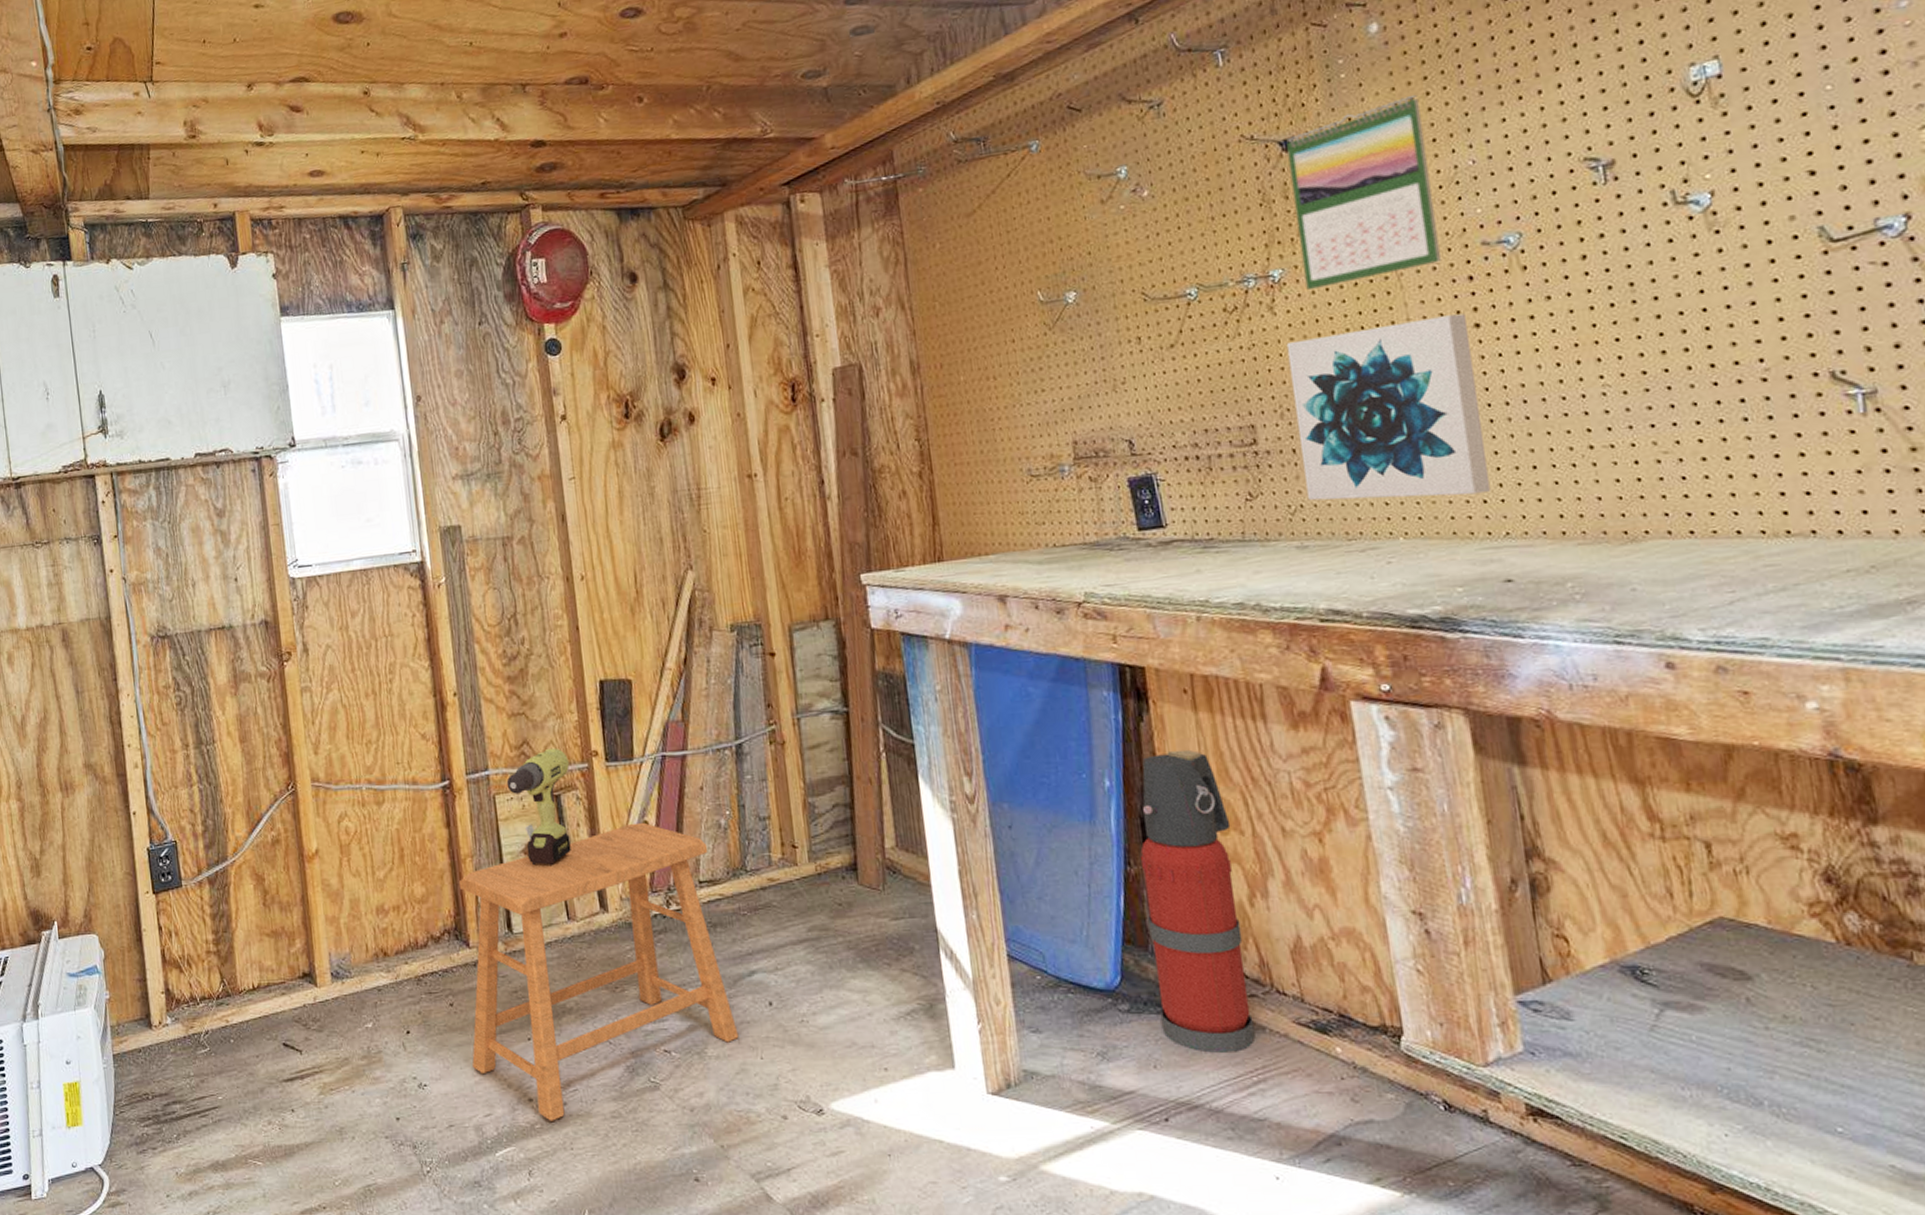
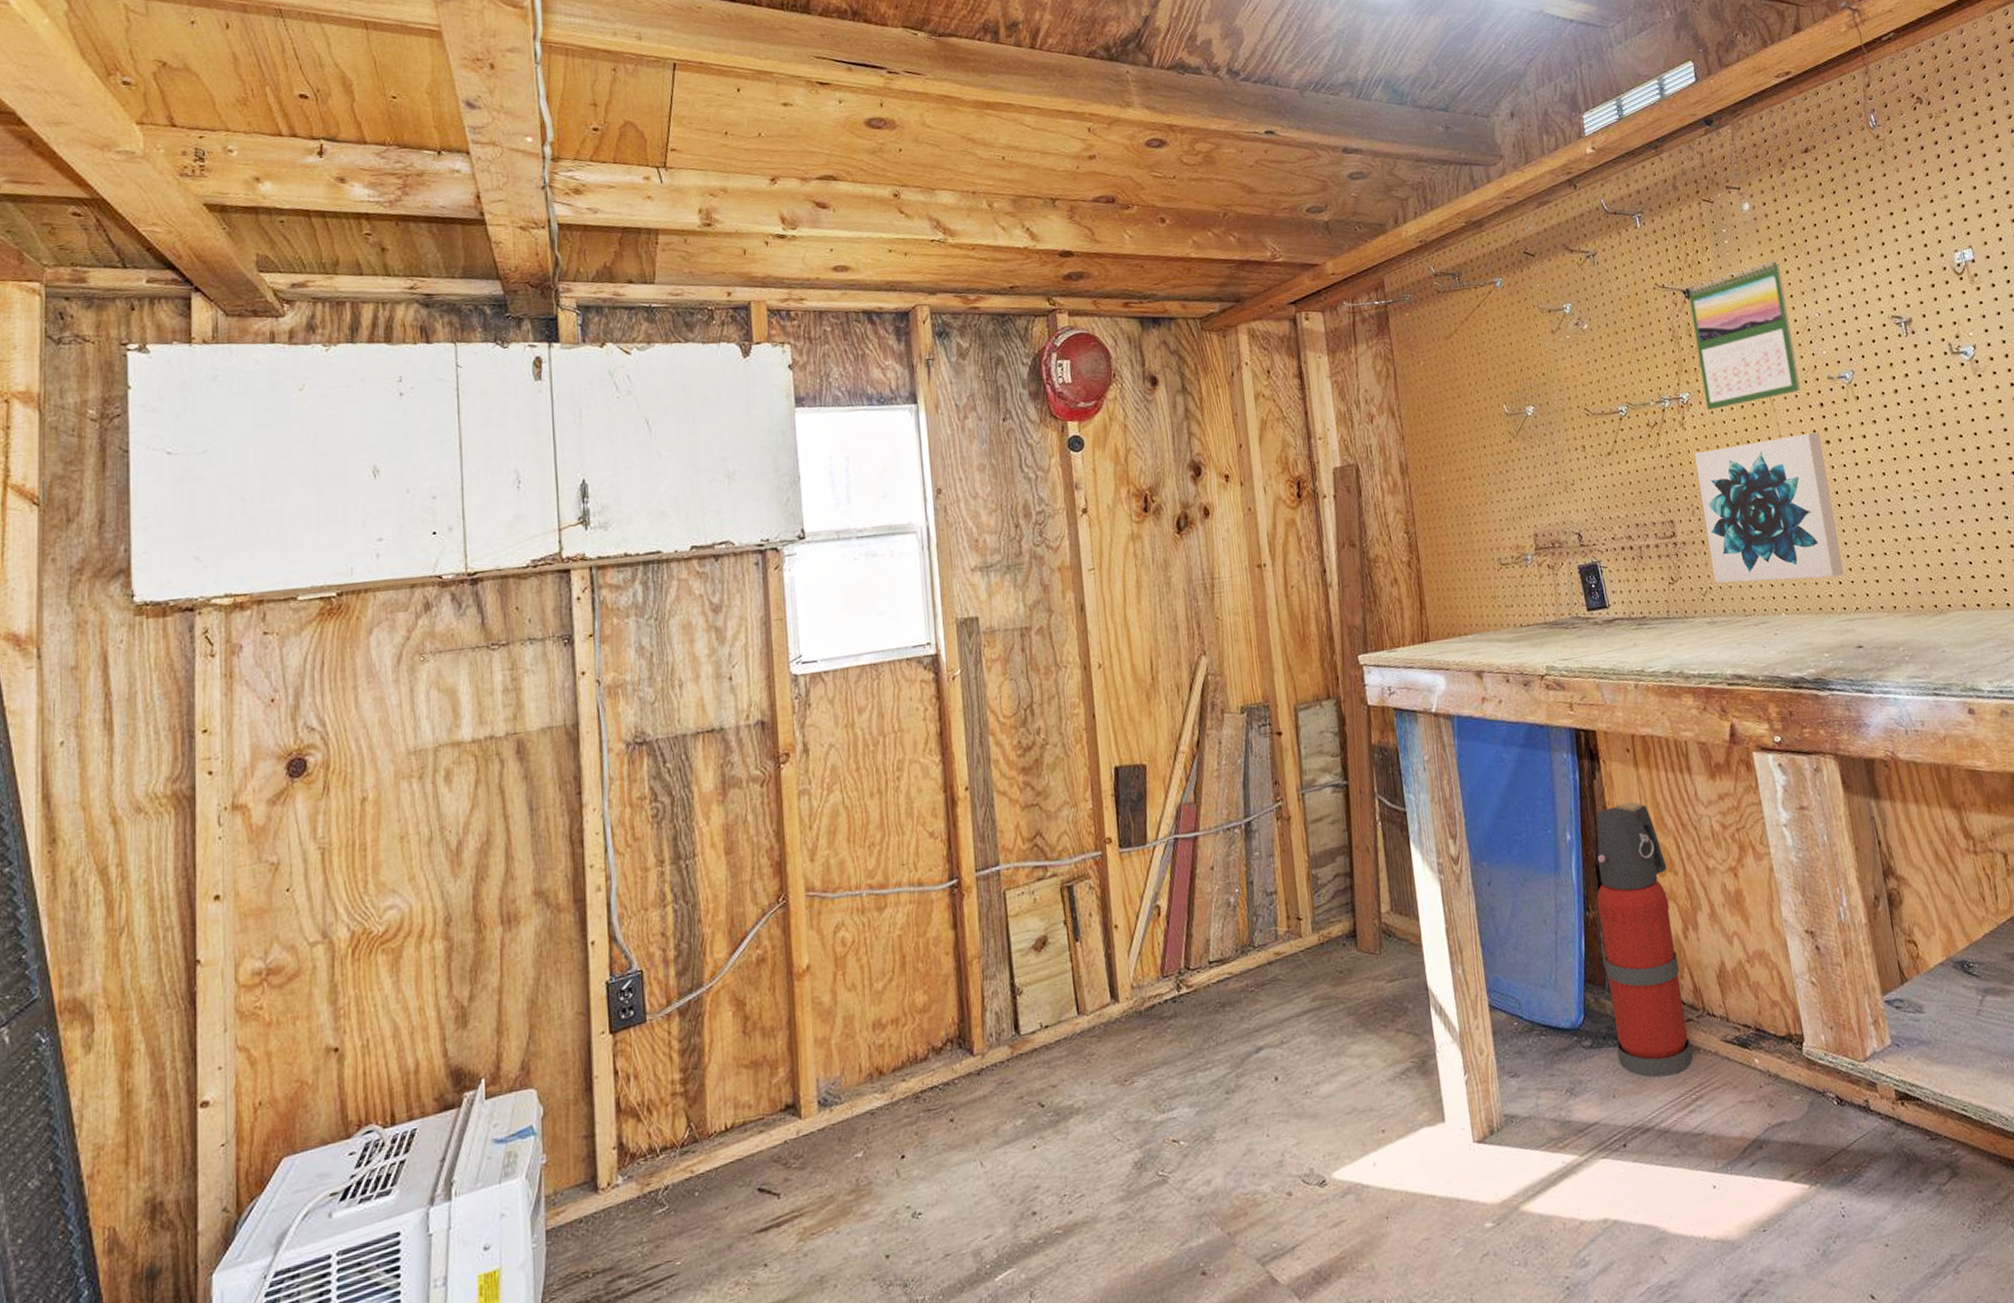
stool: present [458,822,739,1121] -> none [964,907,1246,1234]
power drill: present [506,747,571,866] -> none [1018,837,1083,962]

